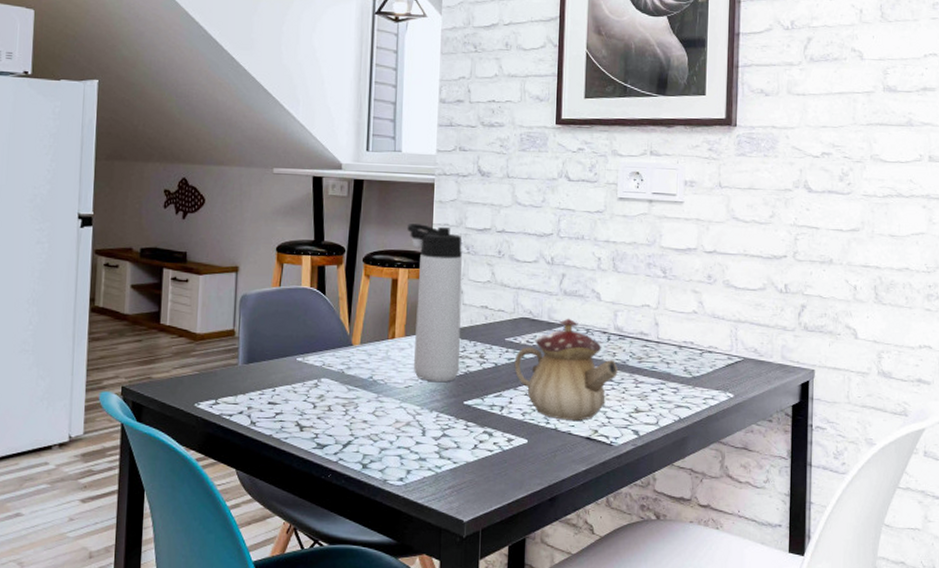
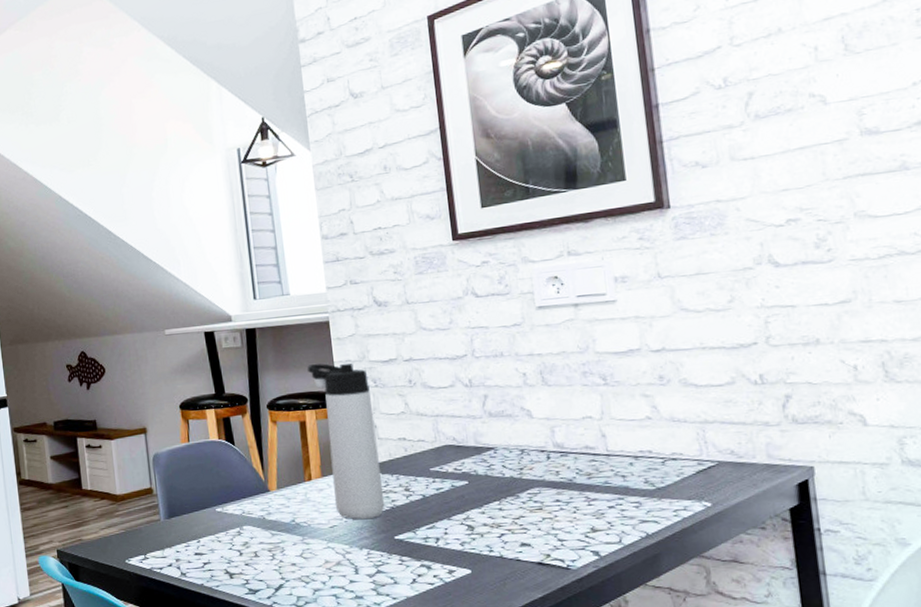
teapot: present [514,318,619,421] -> none [443,440,566,547]

